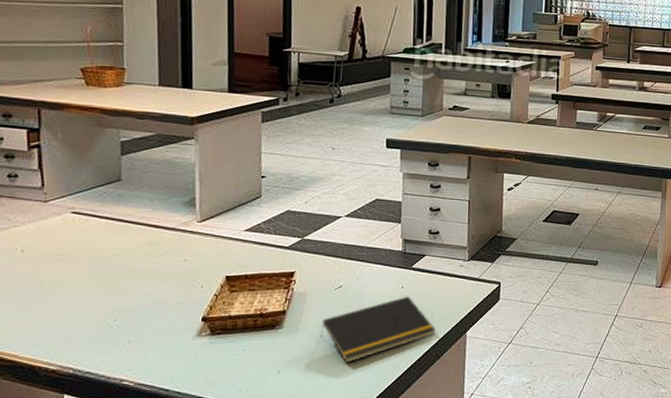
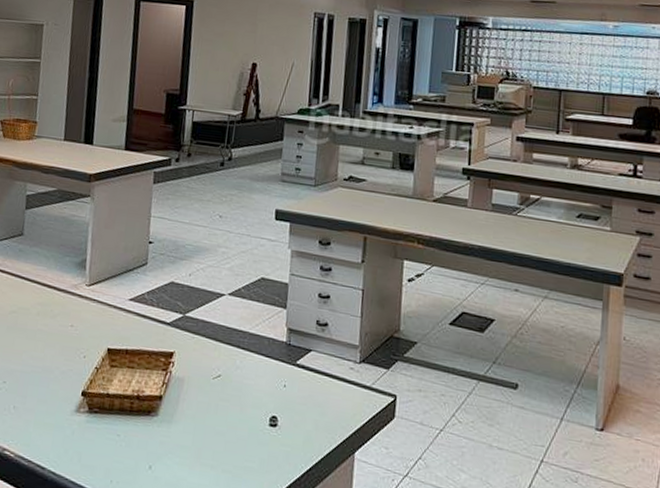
notepad: present [320,296,436,363] -> none [194,397,320,470]

